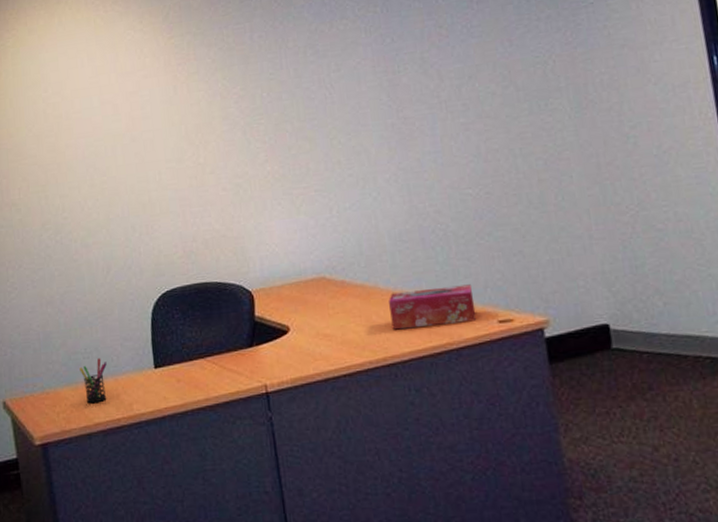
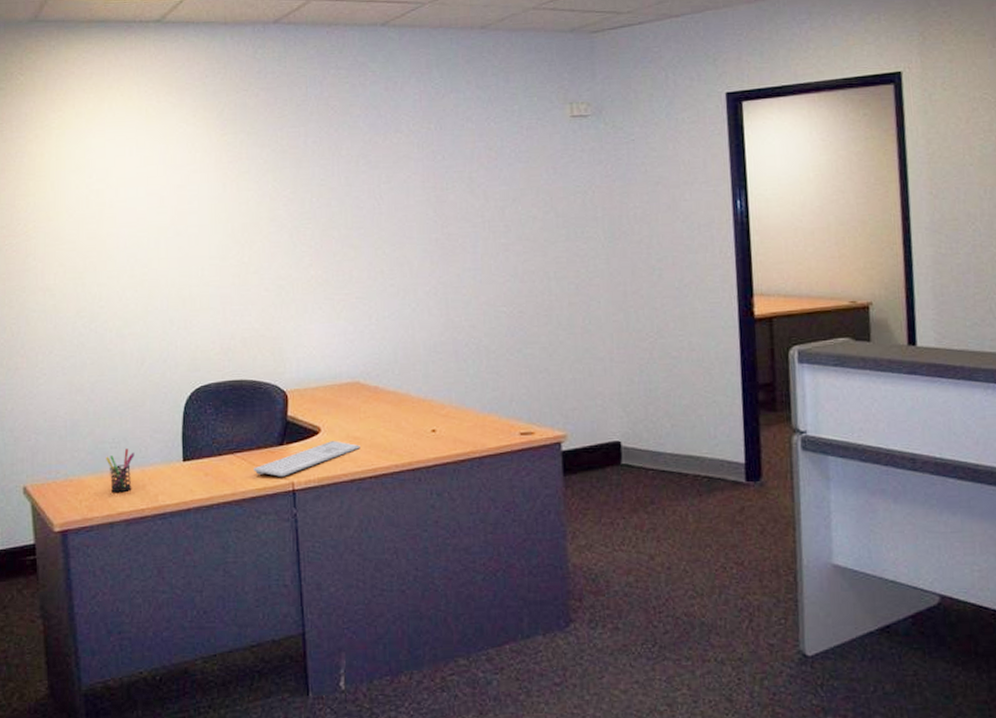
keyboard: none [225,339,332,380] -> present [254,441,360,477]
tissue box: present [389,284,477,330] -> none [419,397,500,437]

